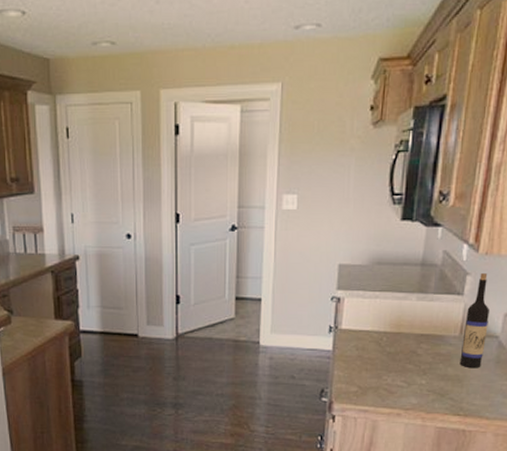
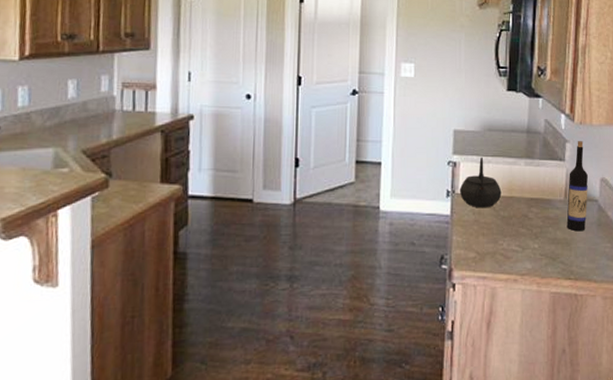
kettle: none [342,292,389,344] -> present [459,157,502,208]

